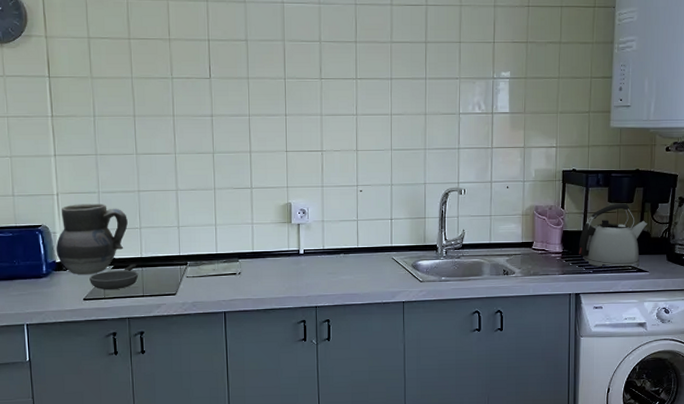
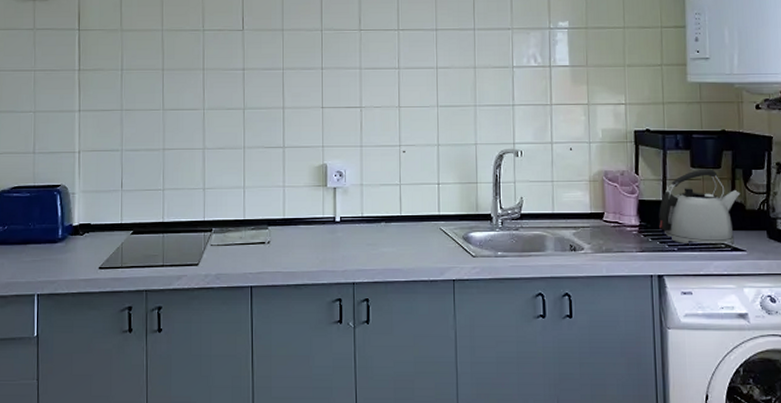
ceramic jug: present [56,204,128,274] -> none [73,162,150,240]
frying pan: present [89,264,139,290] -> none [107,229,159,258]

